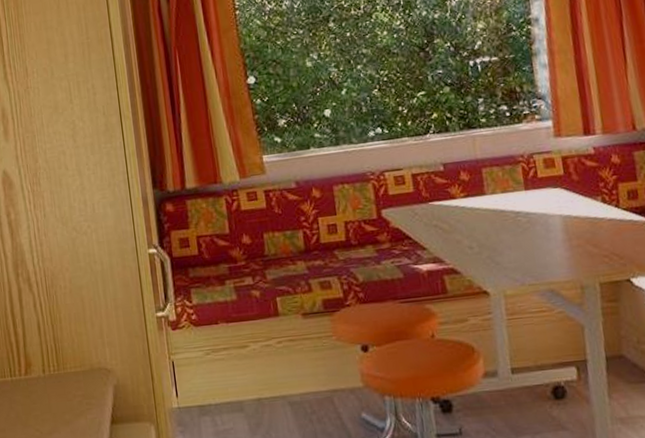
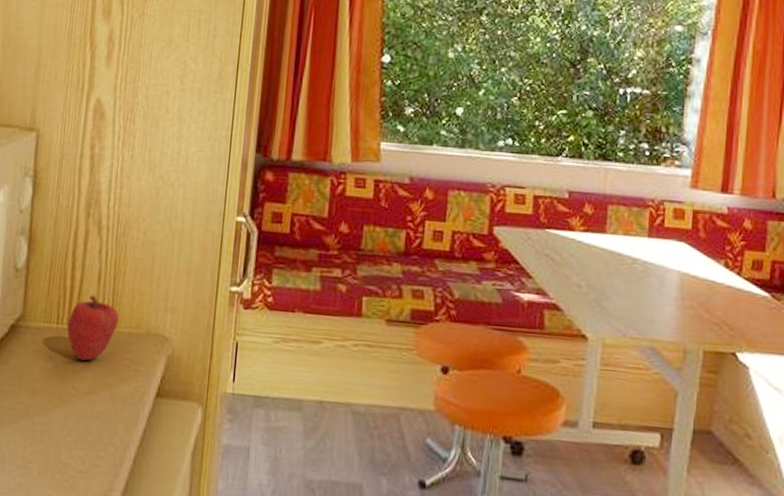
apple: none [20,344,64,406] -> present [67,295,119,362]

